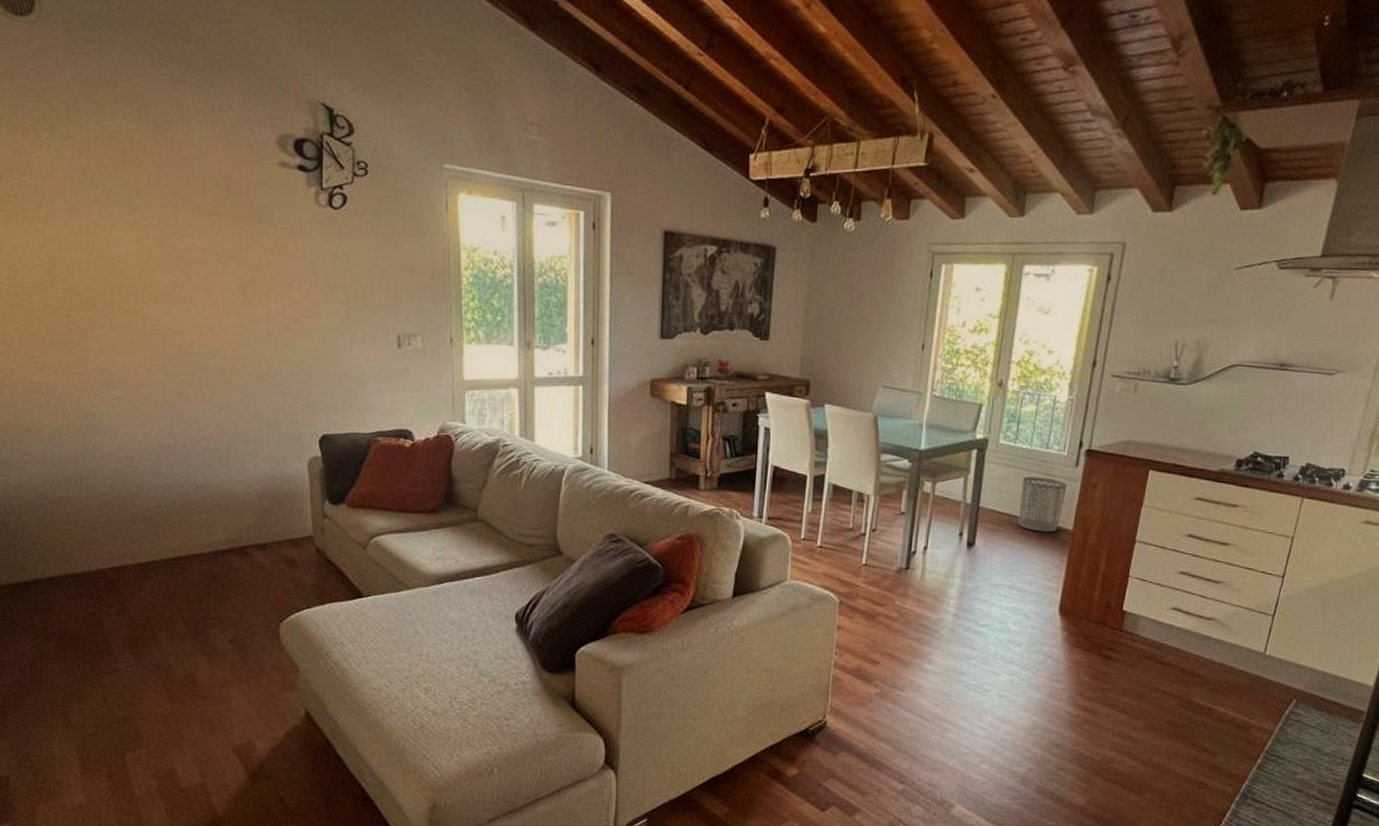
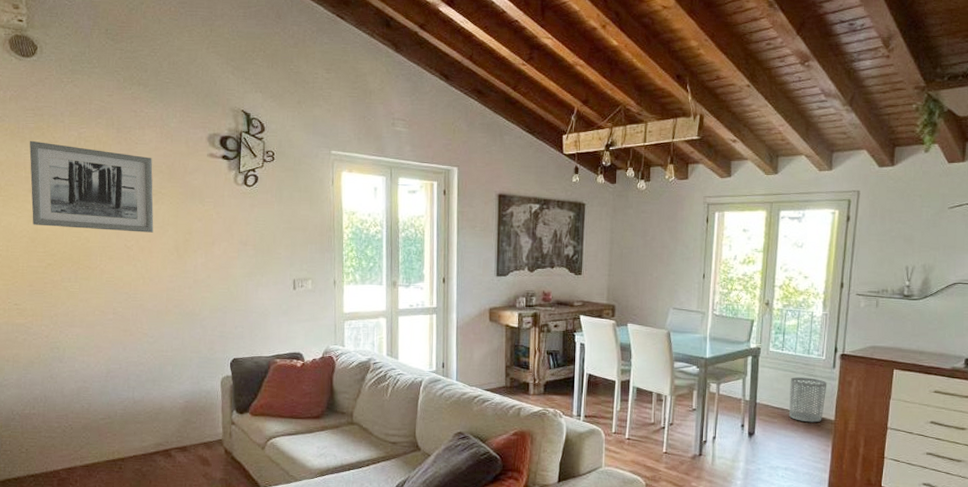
wall art: none [35,134,210,267] -> present [29,140,154,233]

